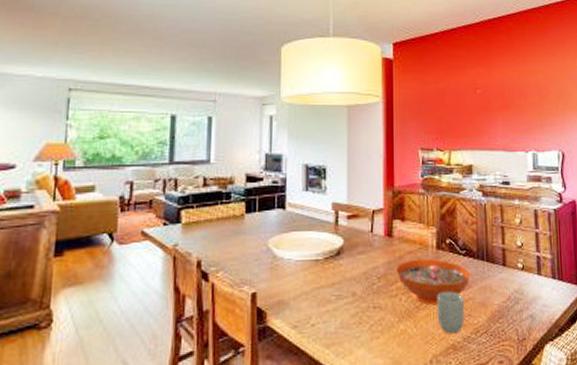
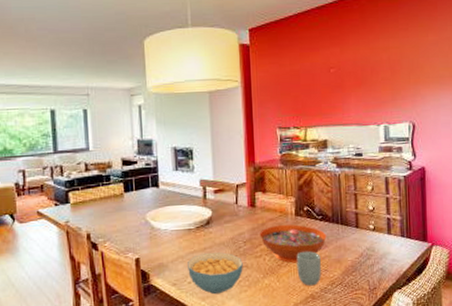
cereal bowl: none [312,289,376,341] -> present [188,252,243,295]

